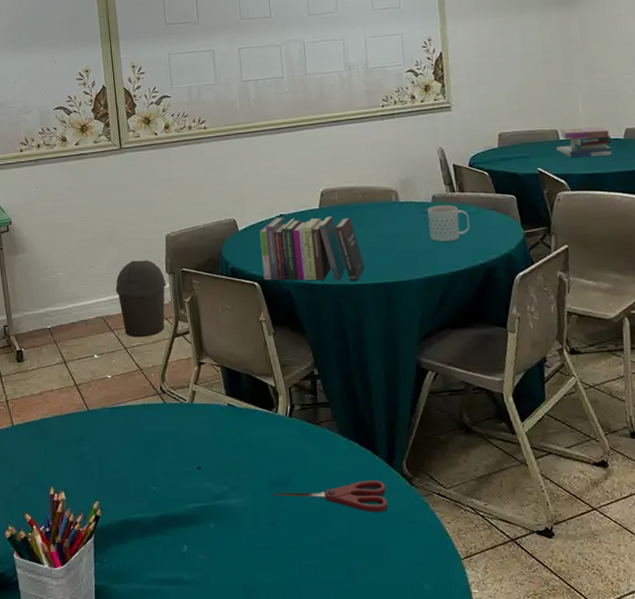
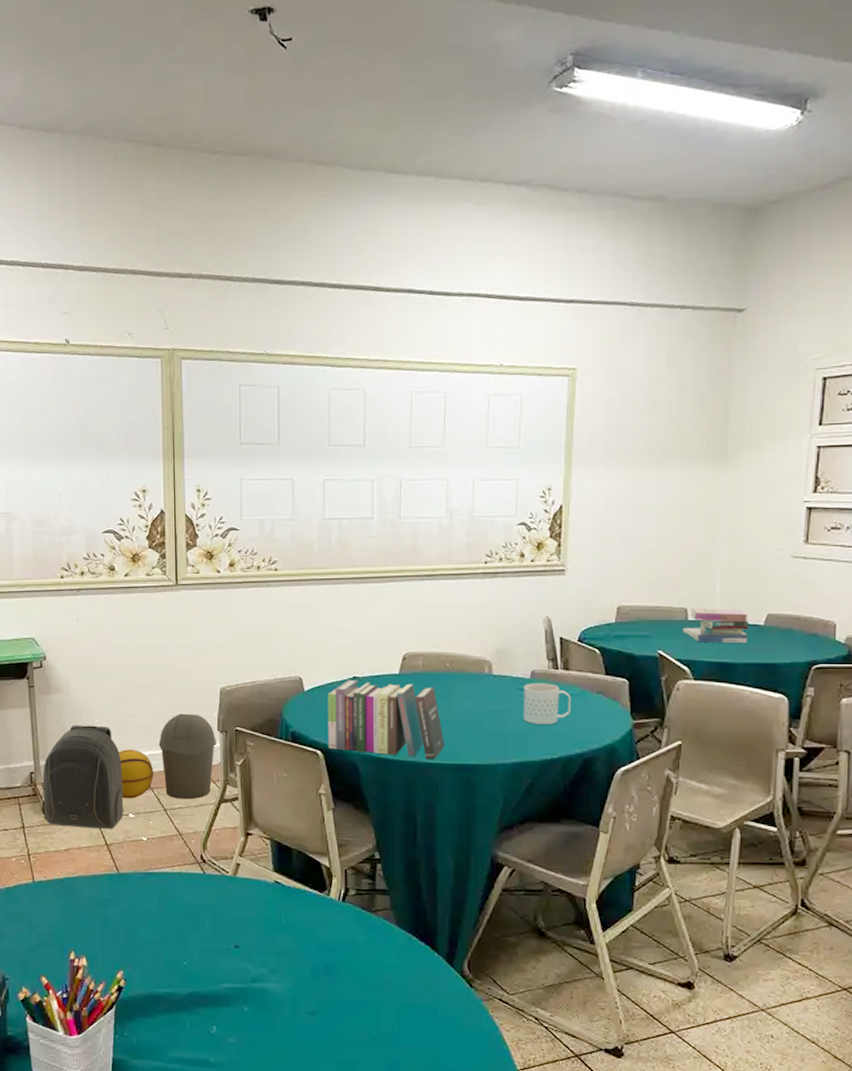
backpack: none [15,278,89,373] -> present [42,725,124,829]
basketball: none [81,297,114,342] -> present [119,749,154,799]
scissors: present [272,480,388,512] -> none [315,977,443,1013]

